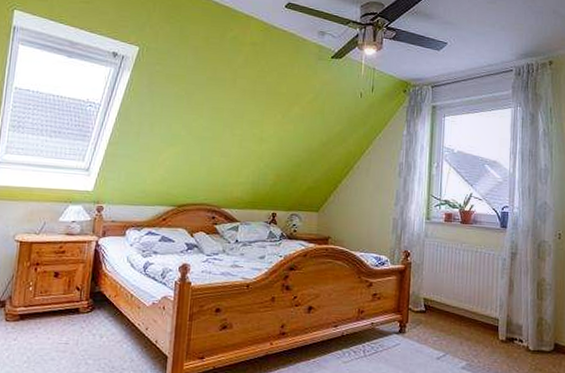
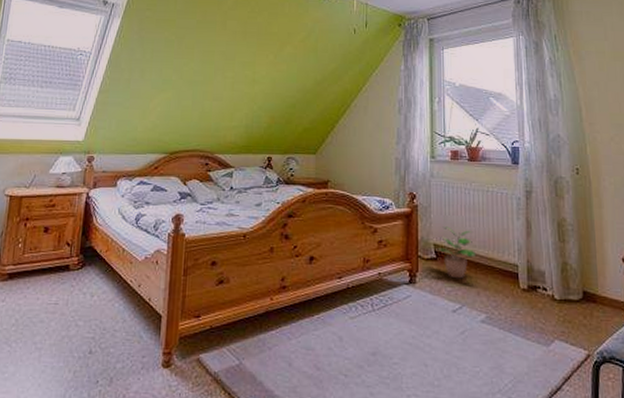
potted plant: none [427,282,462,330] -> present [437,226,477,279]

